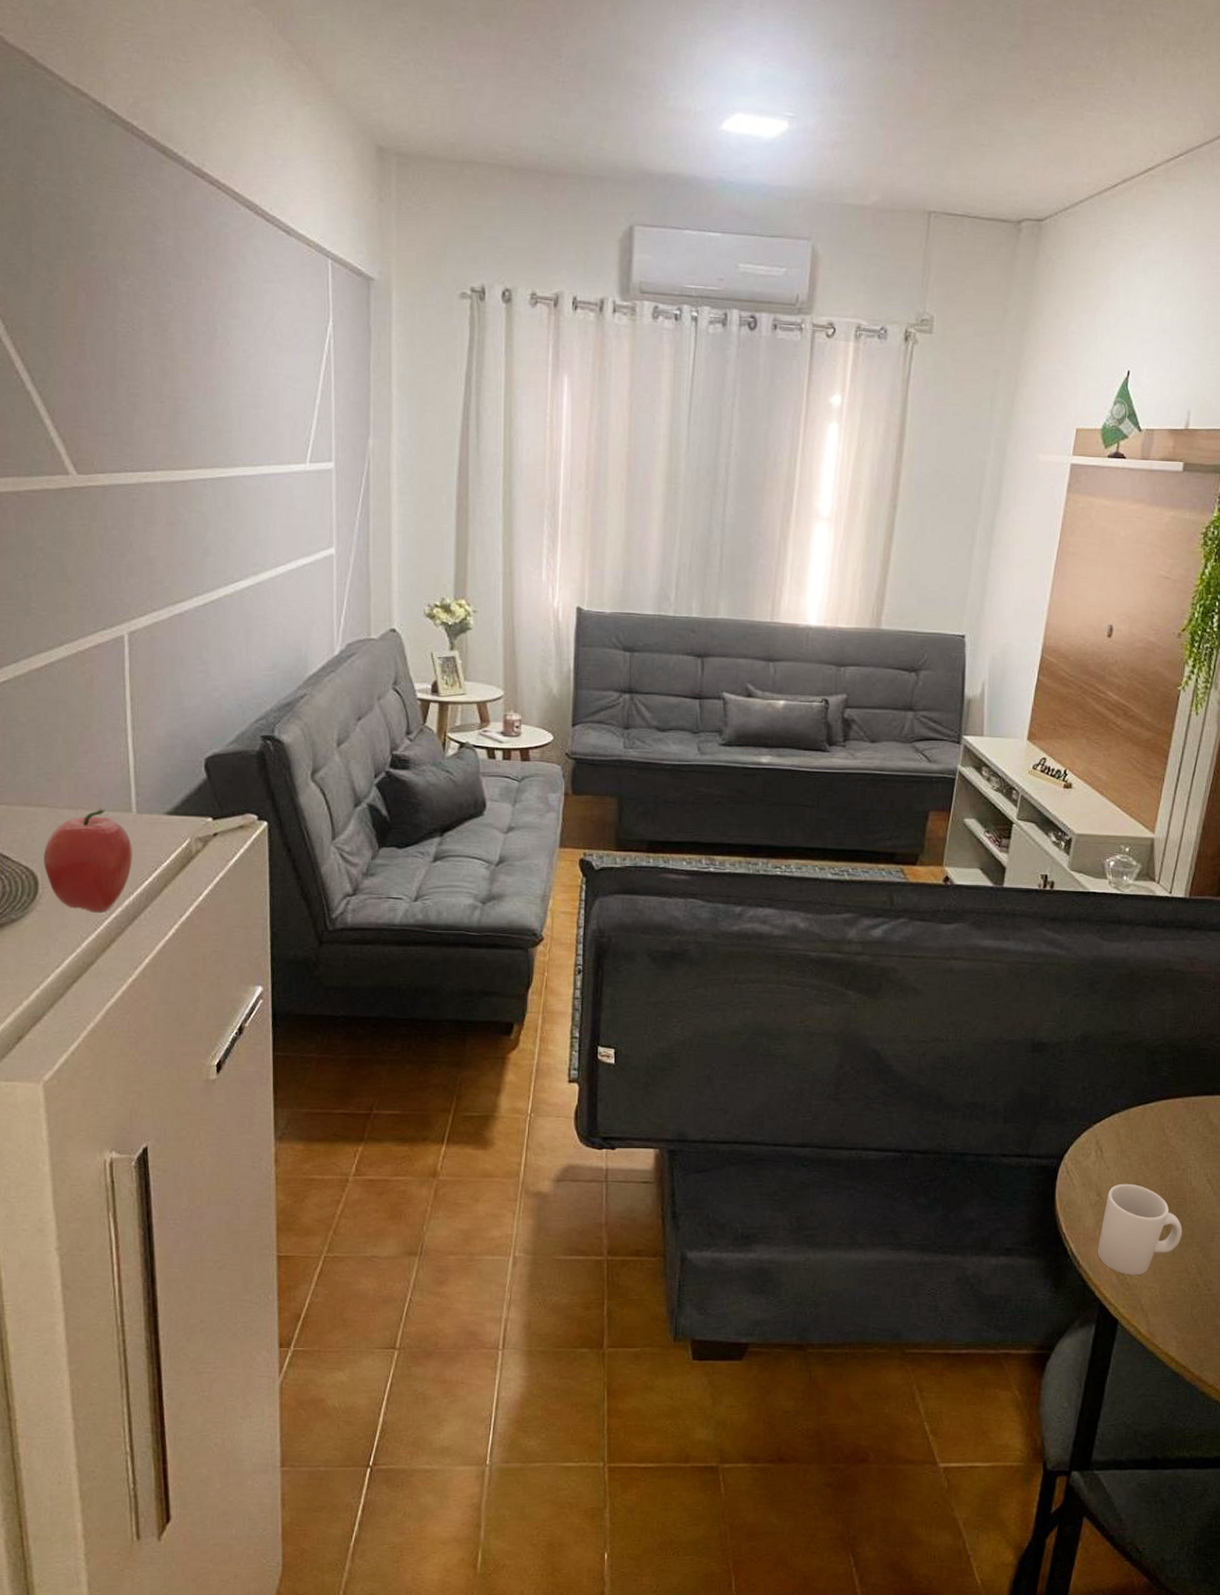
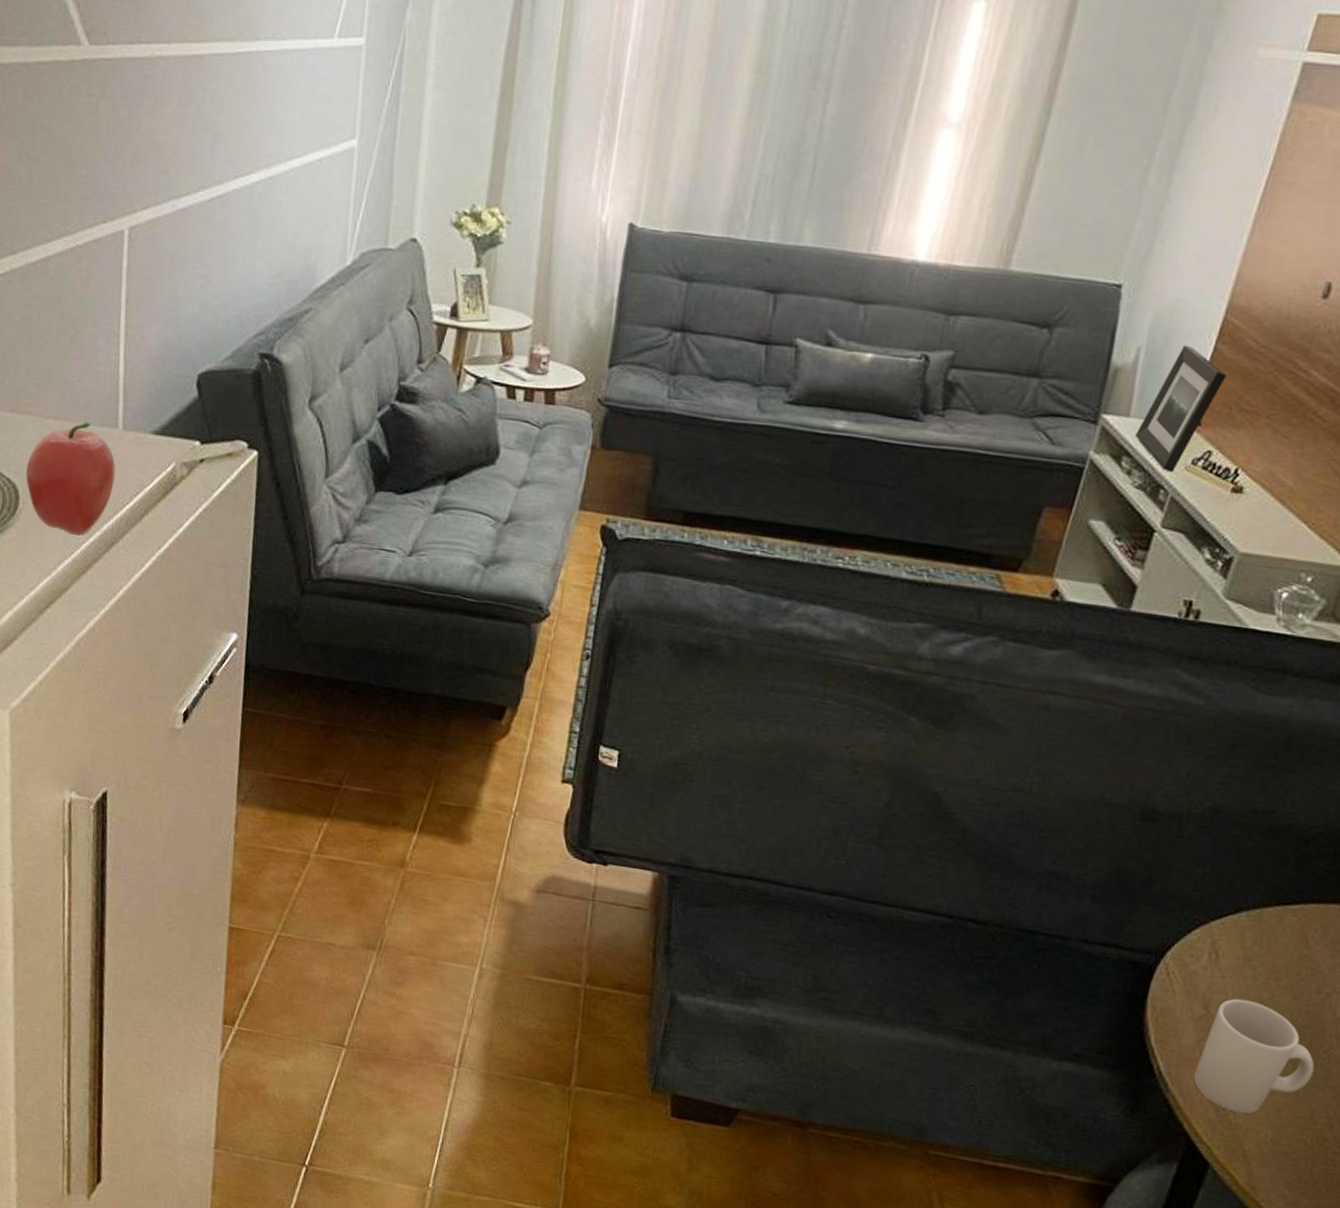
picture frame: none [990,678,1048,777] -> present [1135,345,1226,473]

